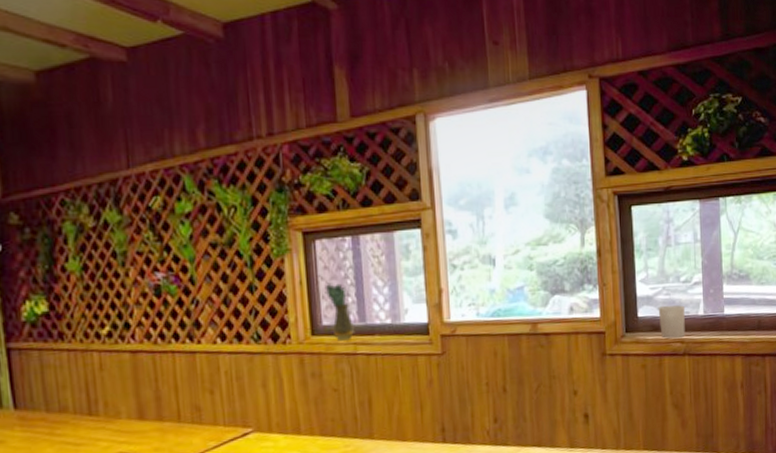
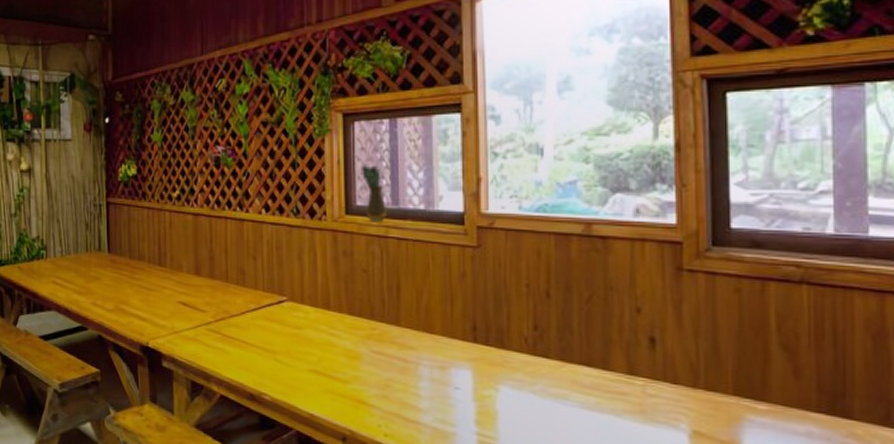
candle holder: present [658,305,686,339] -> none [761,217,805,261]

